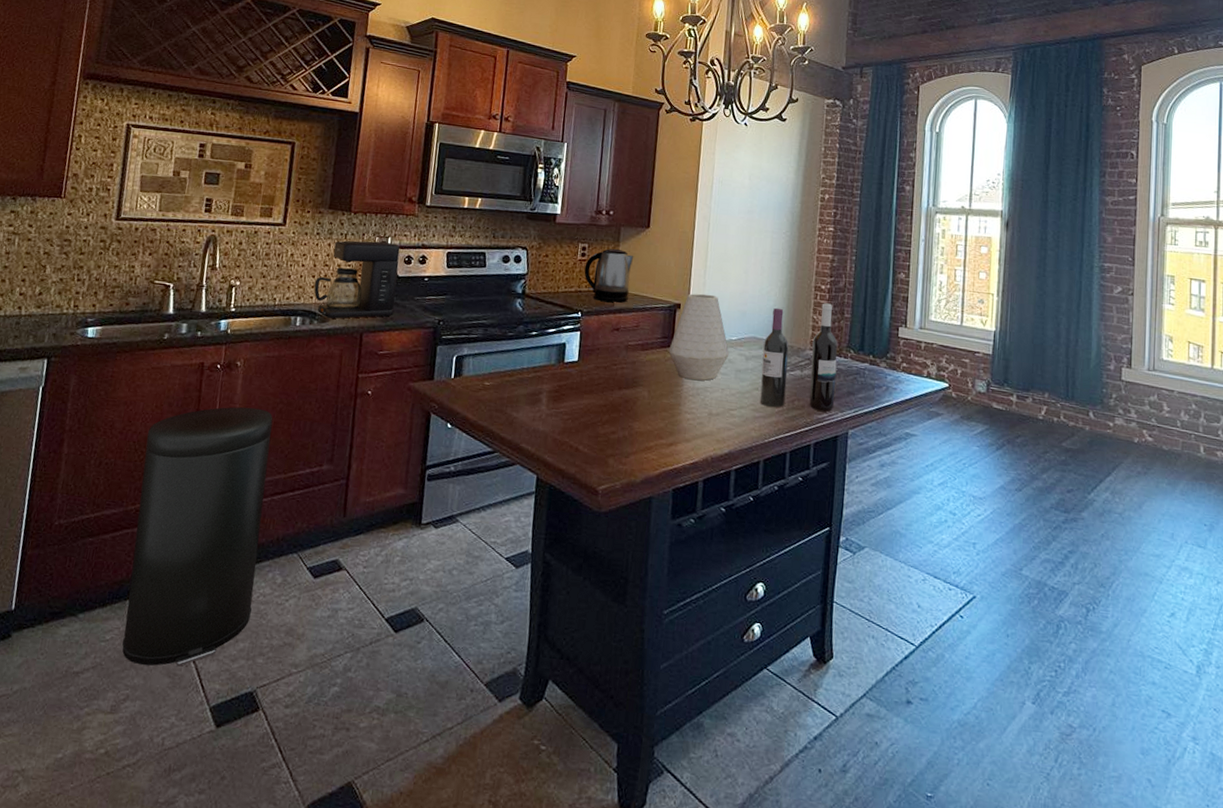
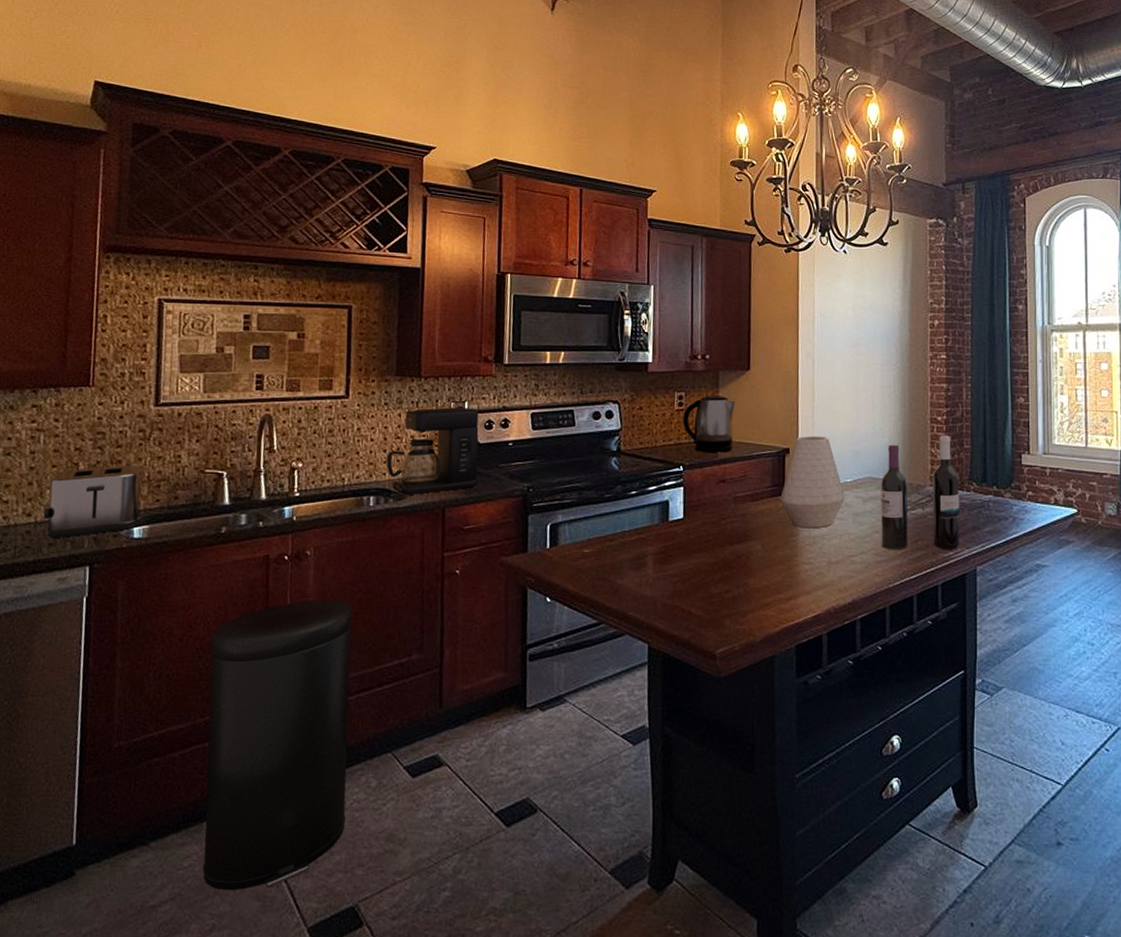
toaster: none [11,270,100,332] -> present [42,465,142,539]

